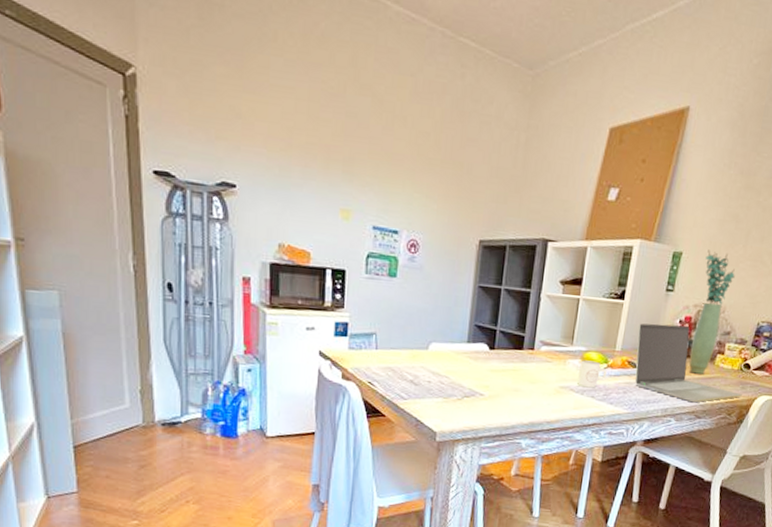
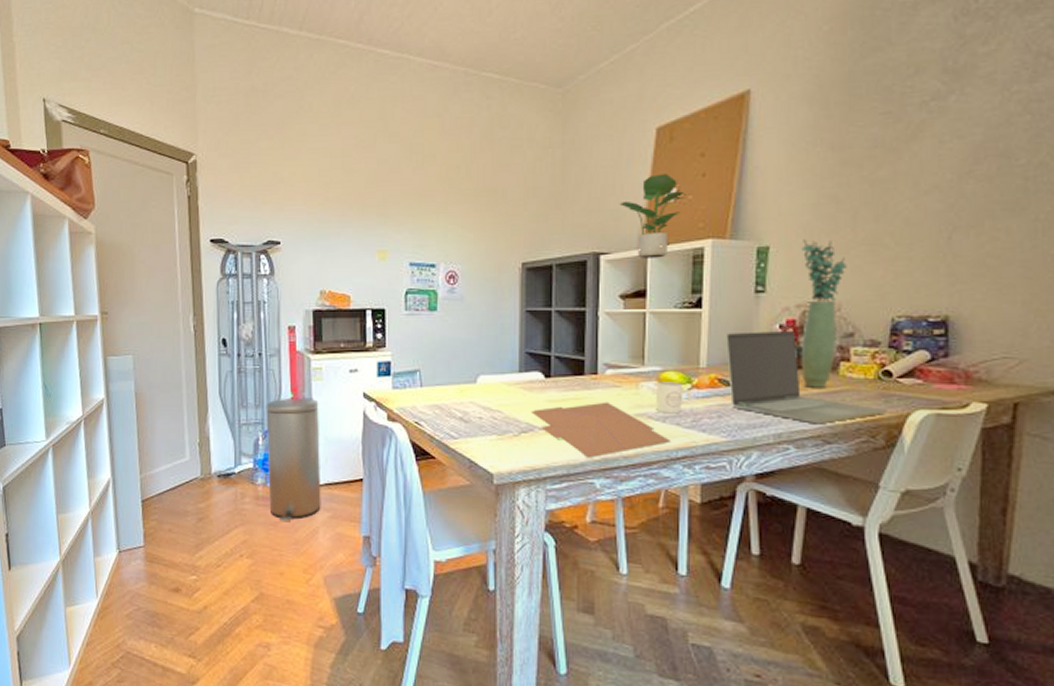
pedal bin: none [216,350,273,470] -> present [266,397,321,521]
papers: none [474,374,585,422] -> present [531,402,670,459]
potted plant: none [569,172,626,252] -> present [619,174,686,259]

